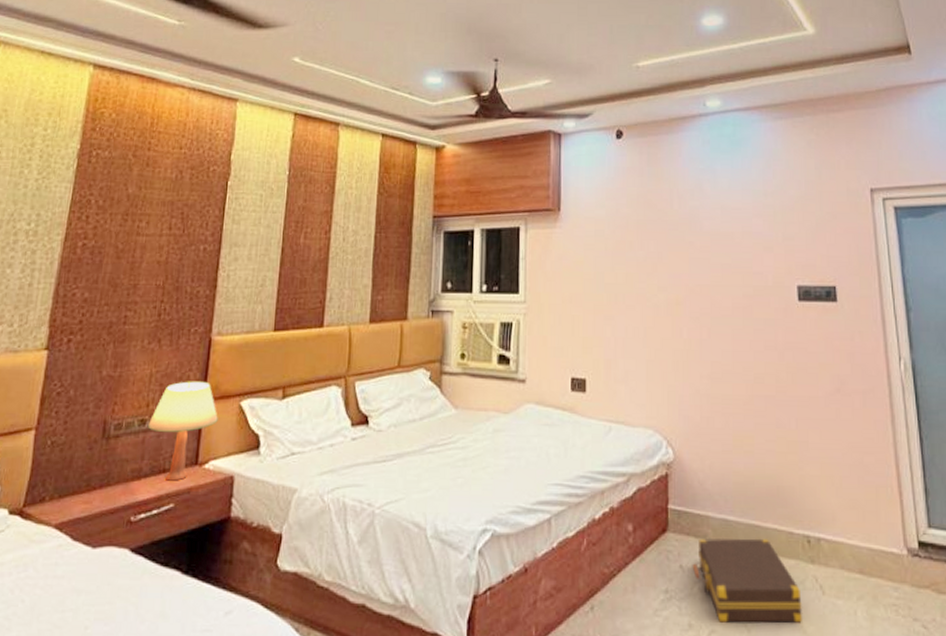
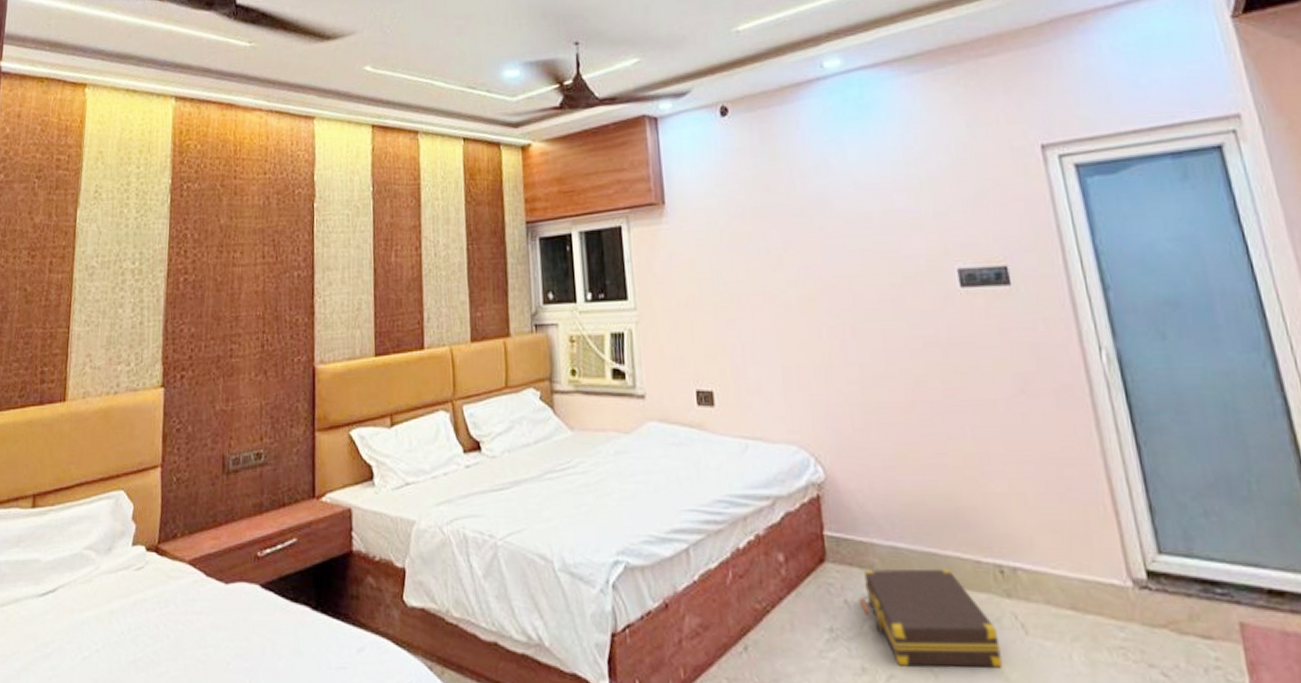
table lamp: present [147,381,218,481] -> none [263,412,330,515]

